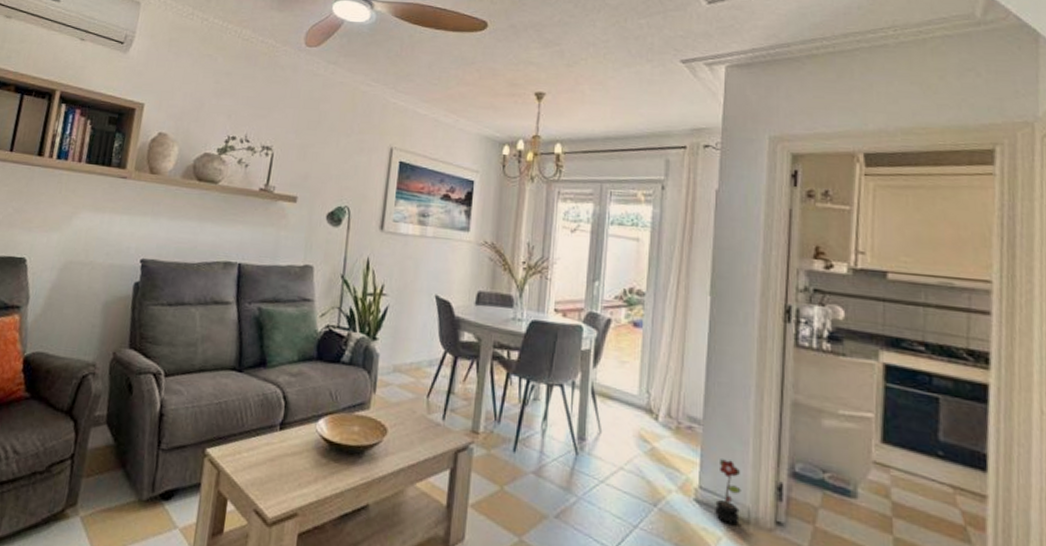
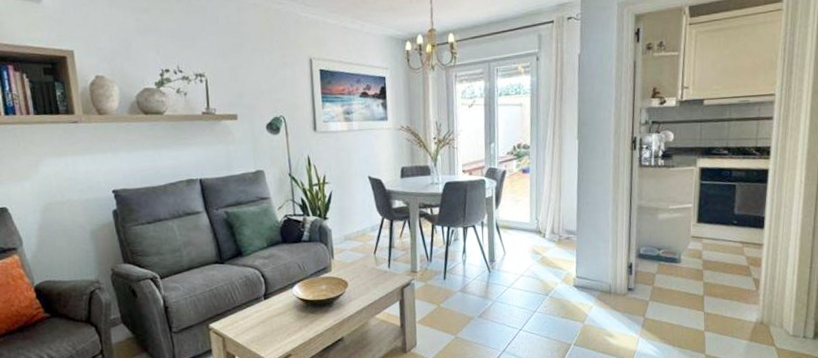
decorative plant: present [715,459,741,524] -> none [587,255,605,296]

